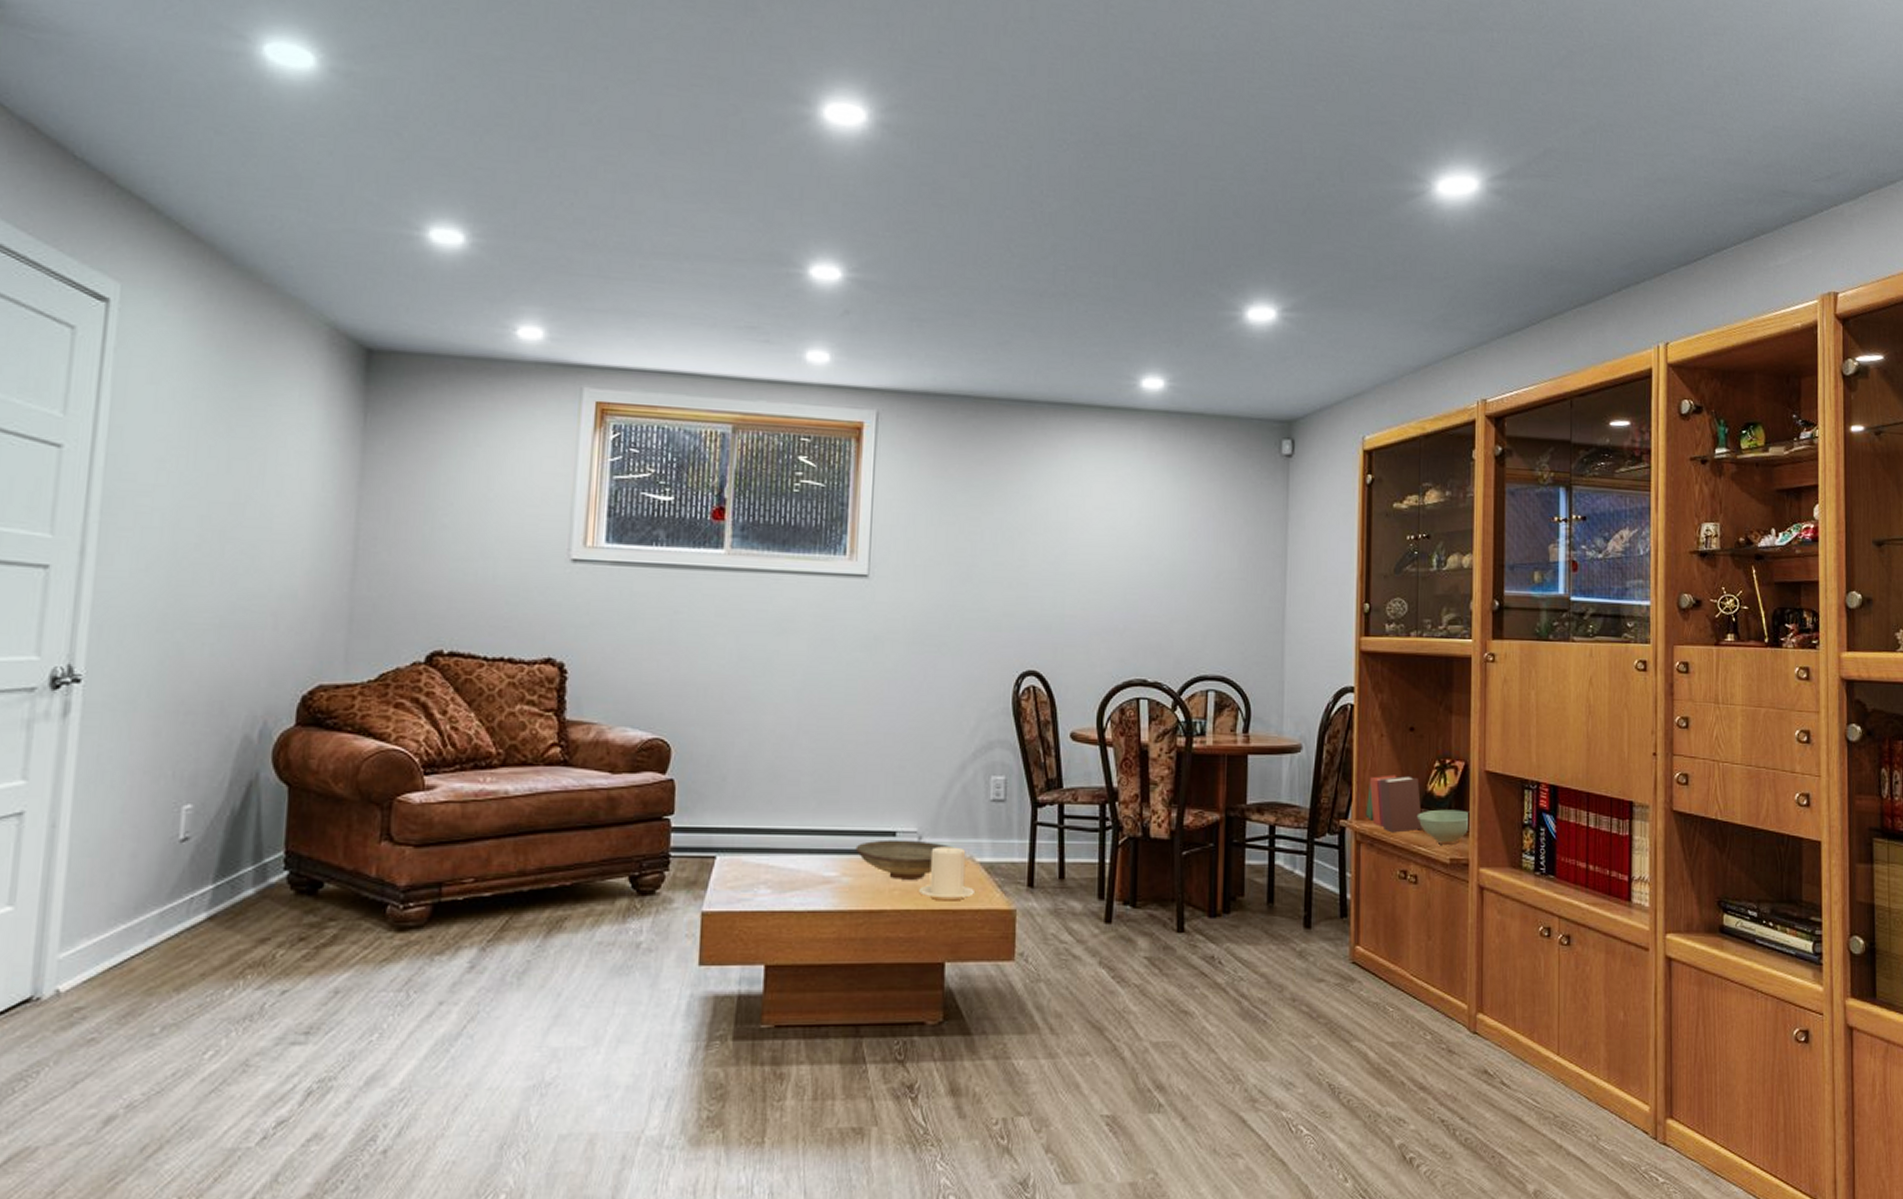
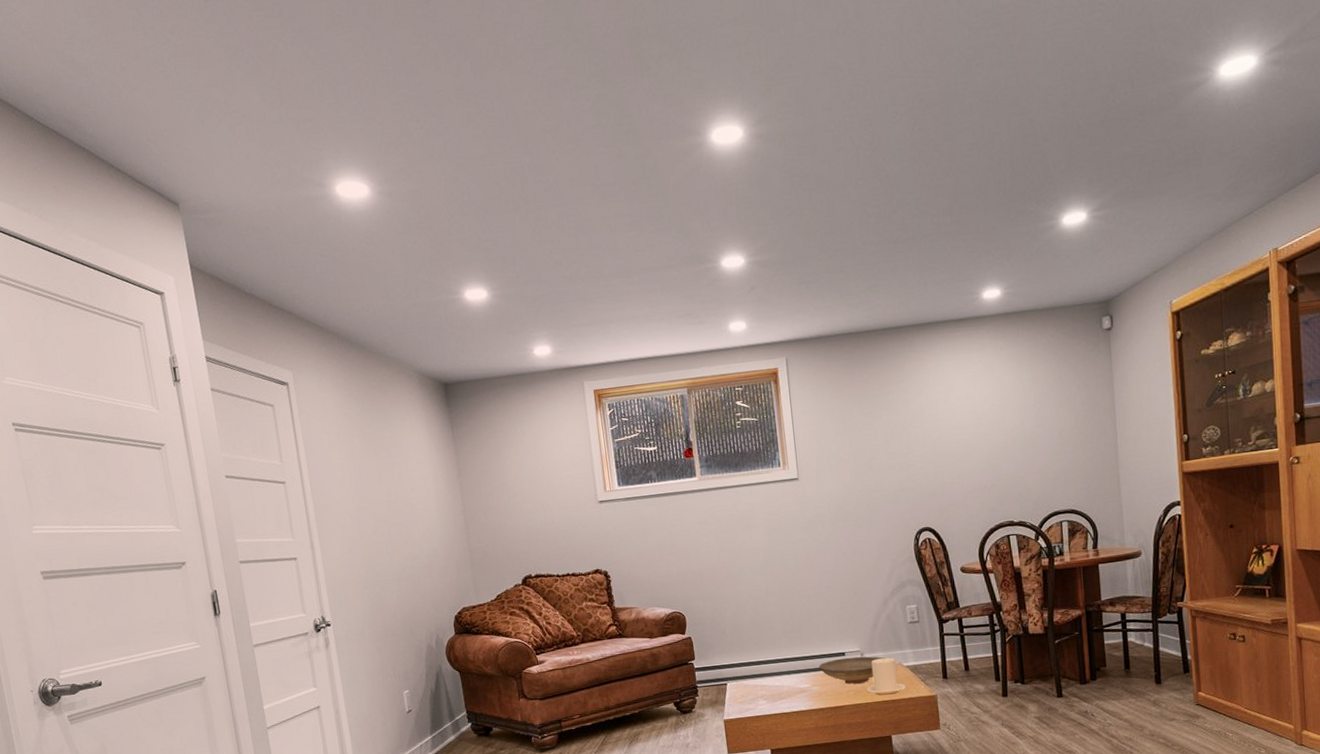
books: present [1365,775,1422,833] -> none [1198,561,1246,607]
bowl: present [1416,809,1471,845] -> none [1240,582,1287,610]

